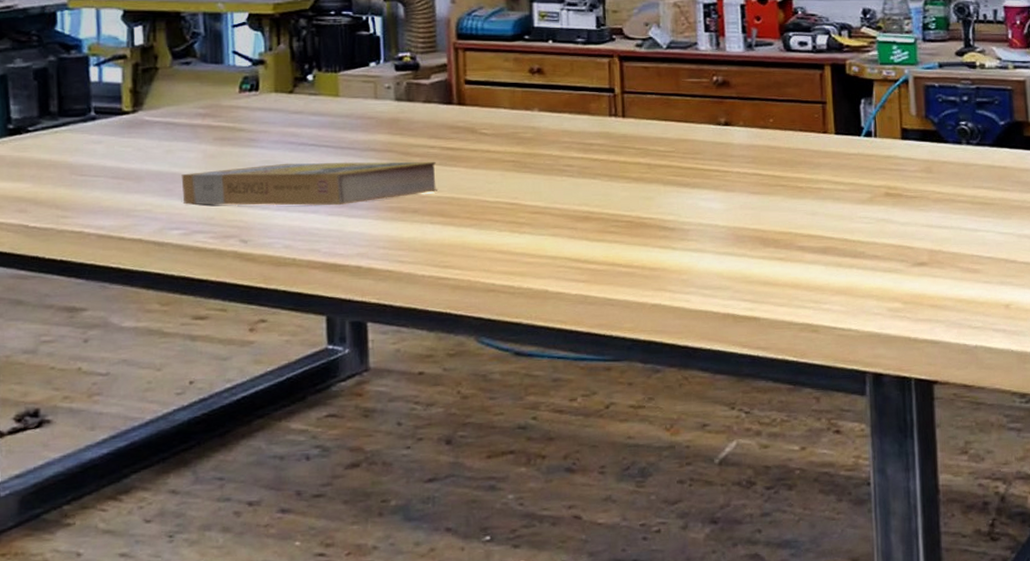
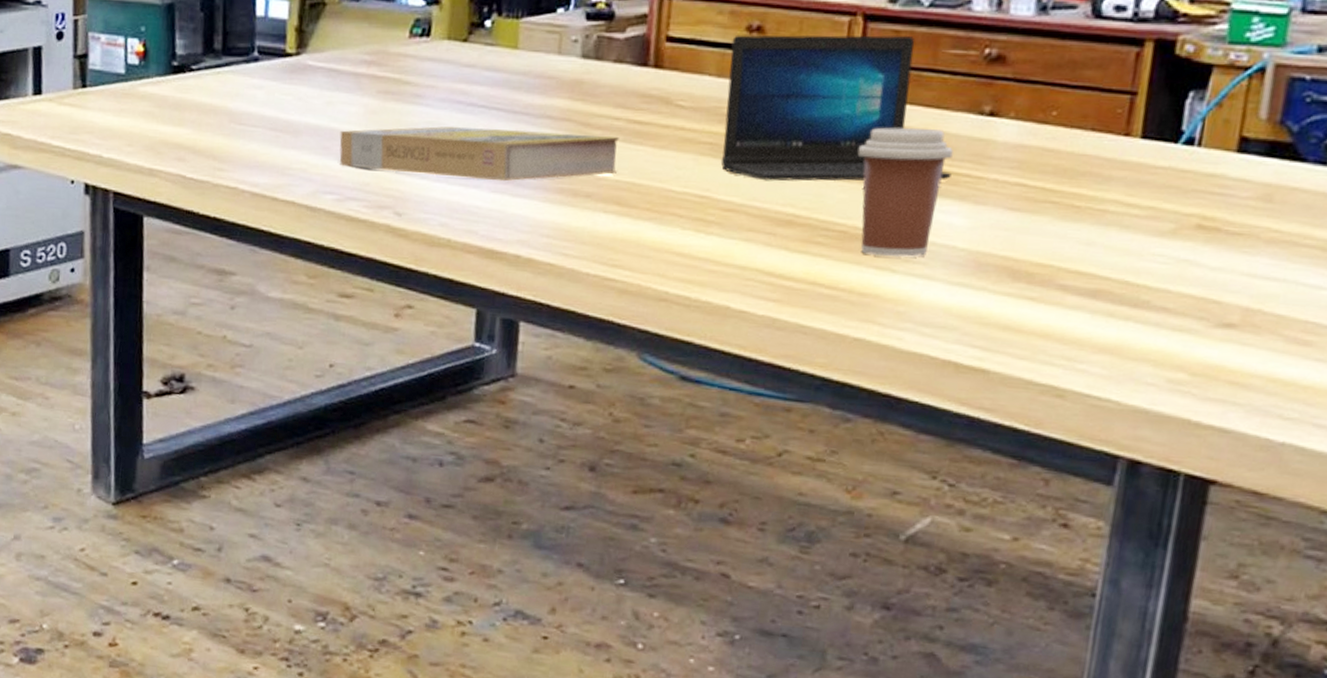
laptop: none [519,71,705,187] -> present [721,35,952,181]
coffee cup: none [631,138,703,237] -> present [857,127,953,257]

